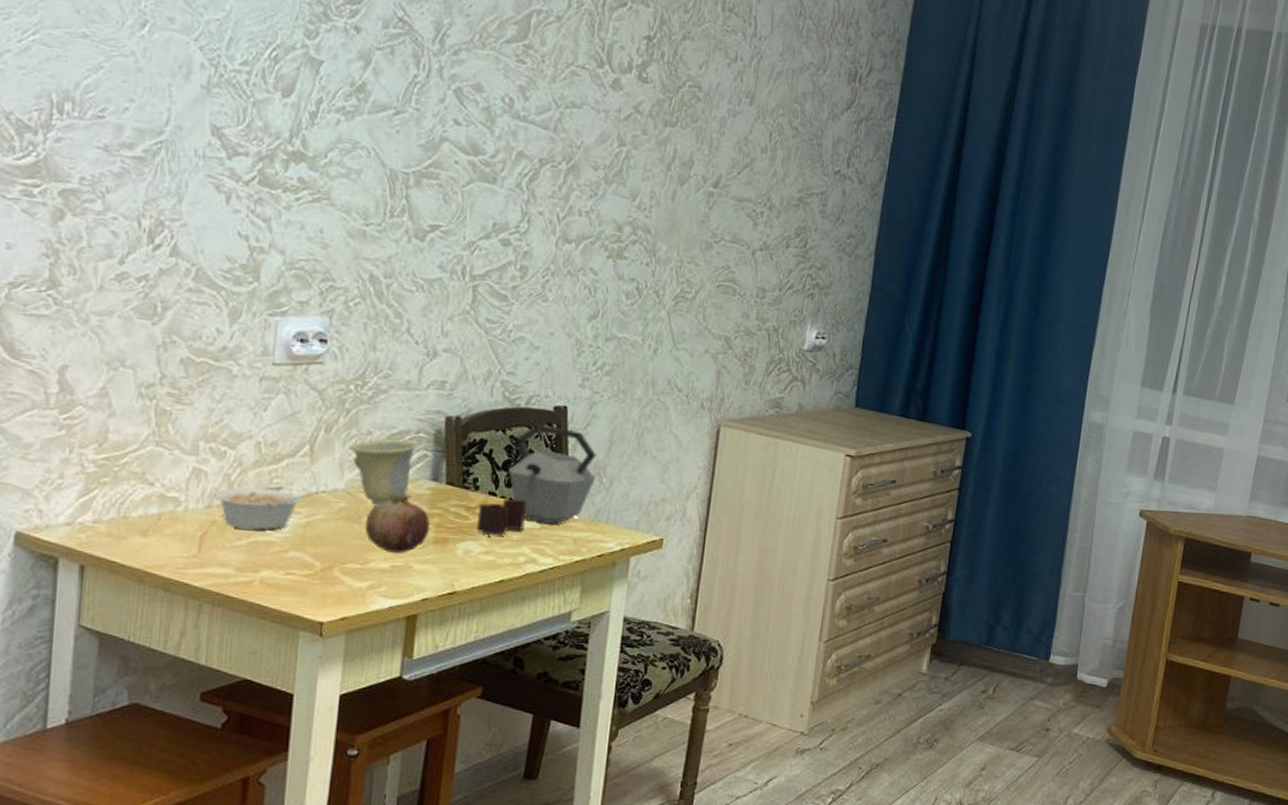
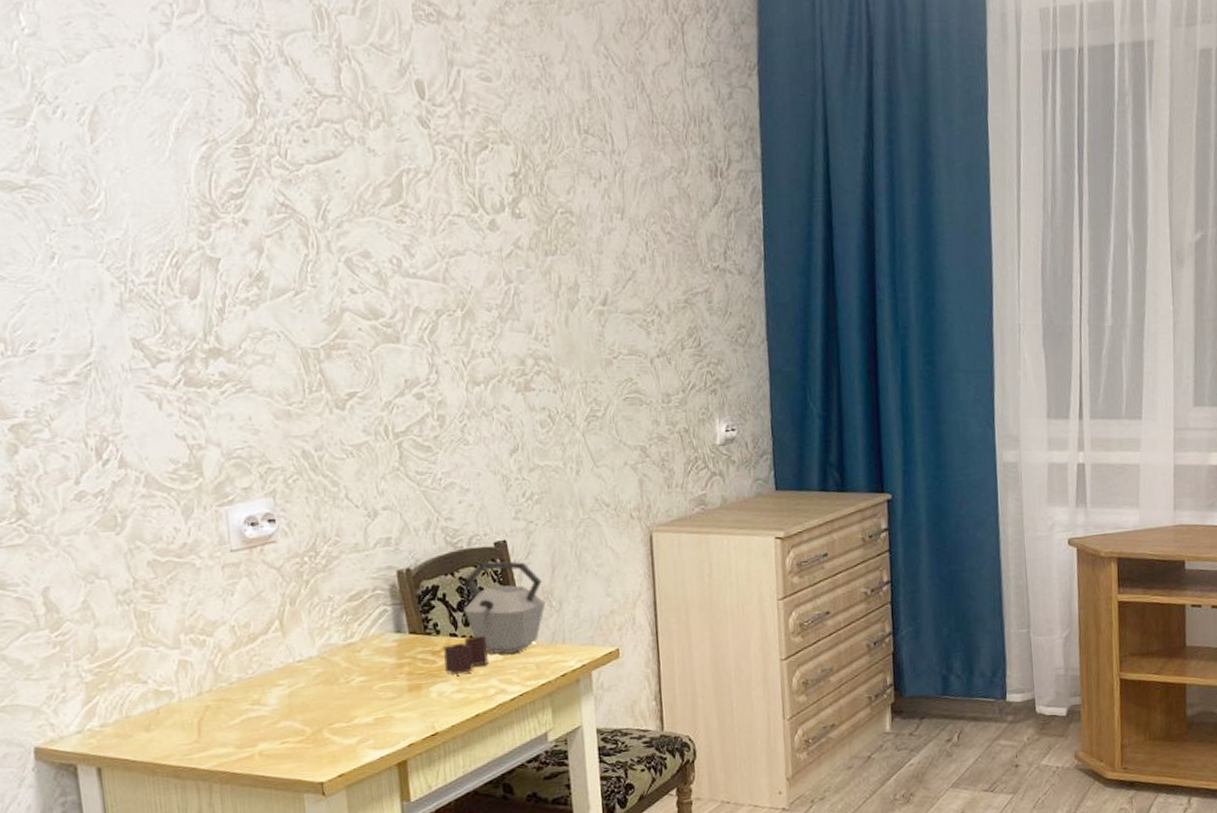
legume: present [214,487,321,530] -> none [202,662,297,709]
cup: present [348,439,418,505] -> none [314,599,377,664]
fruit: present [364,495,431,553] -> none [342,650,403,707]

